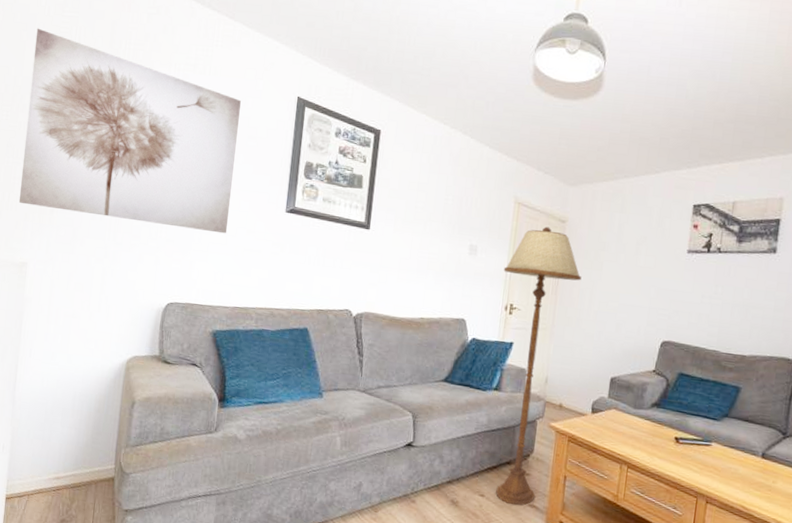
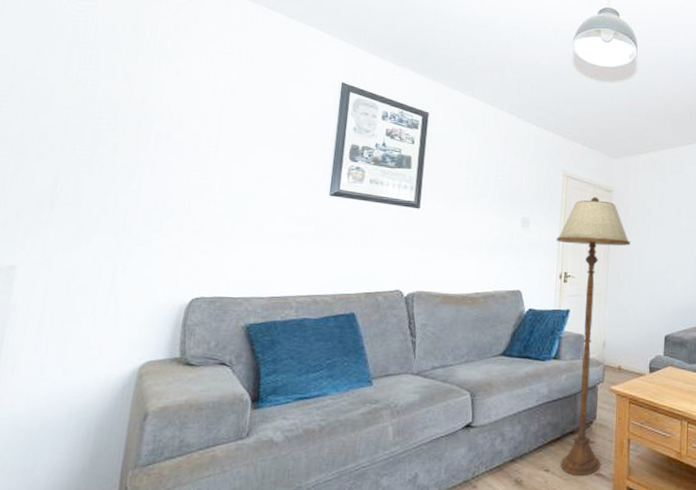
wall art: present [18,28,241,234] -> none [9,16,281,221]

